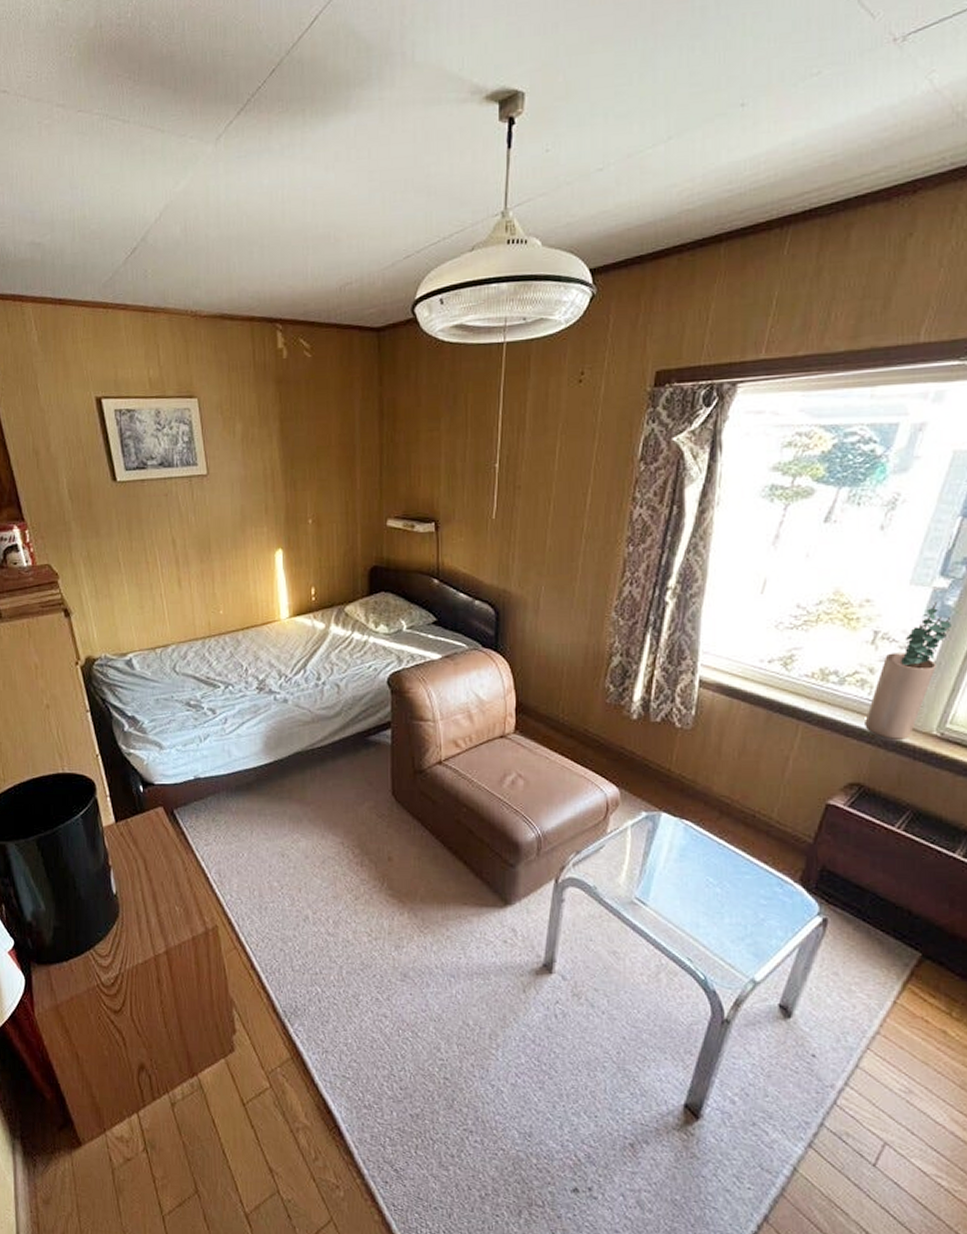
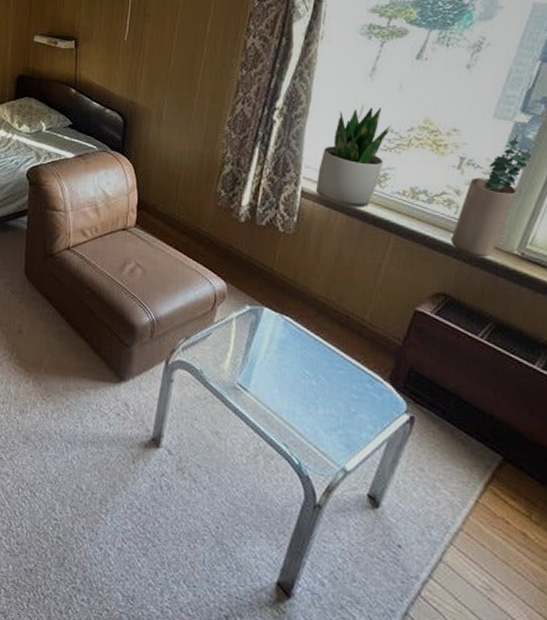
planter: none [716,580,798,695] -> present [316,107,392,208]

